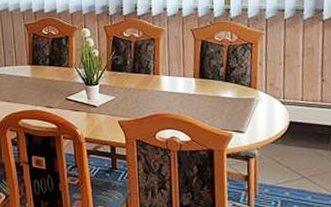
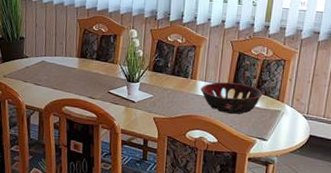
decorative bowl: none [165,74,233,109] -> present [200,82,263,115]

